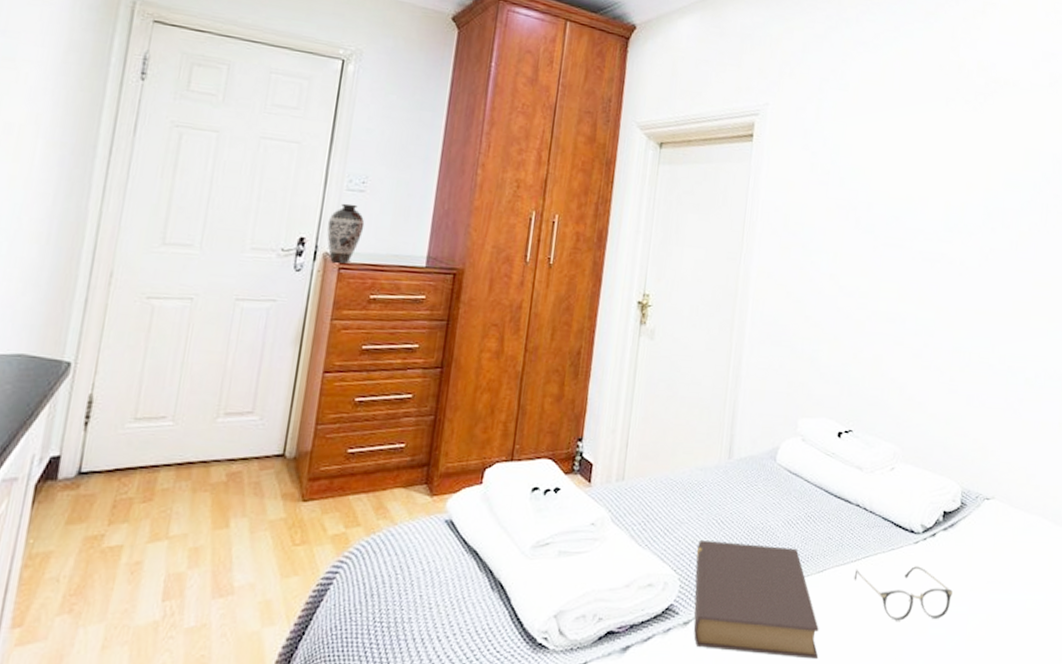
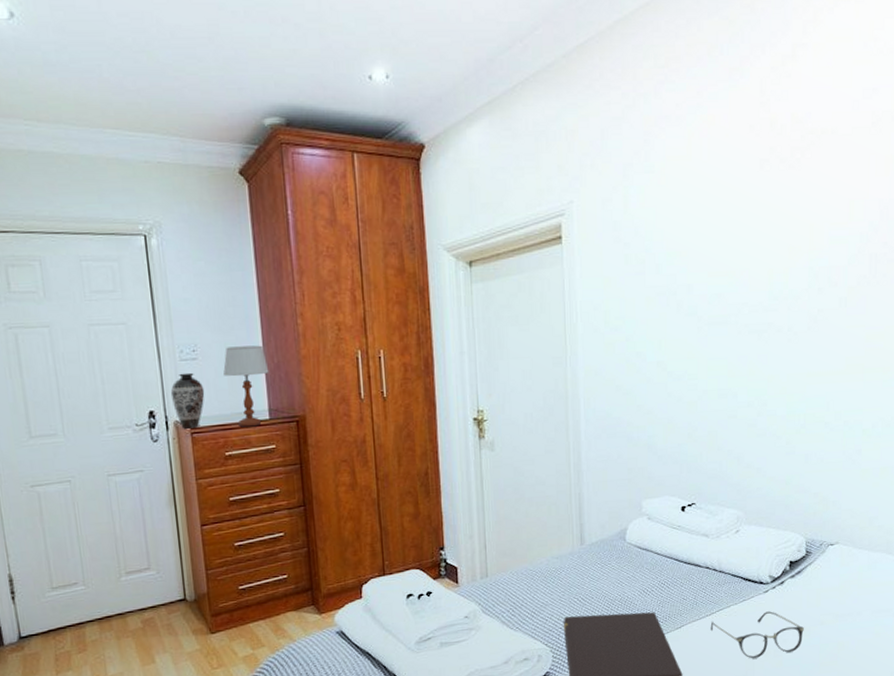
table lamp: none [389,185,437,273] -> present [223,345,269,428]

